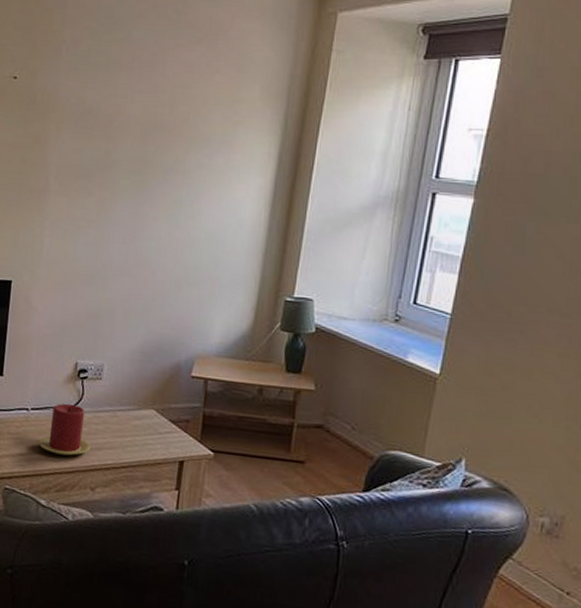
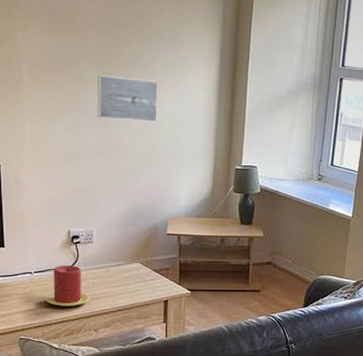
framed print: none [124,182,199,239] -> present [97,74,158,122]

